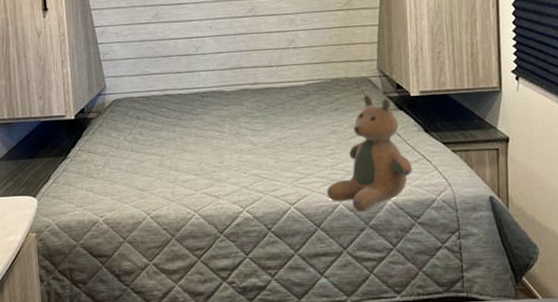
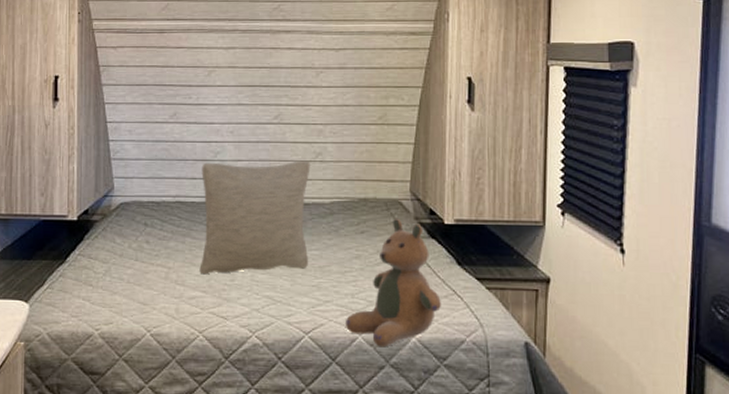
pillow: none [185,48,289,159] -> present [199,160,310,275]

